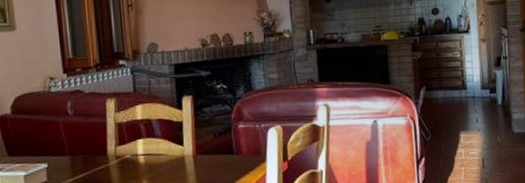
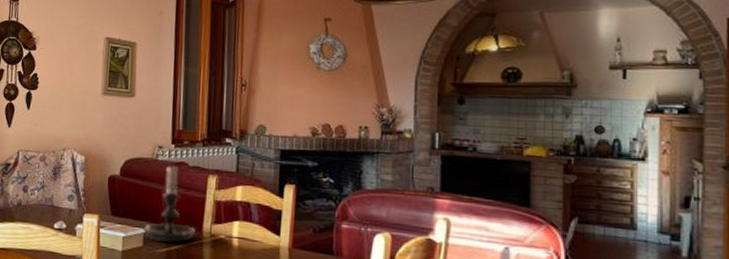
candle holder: none [45,92,100,173] -> present [143,162,195,243]

